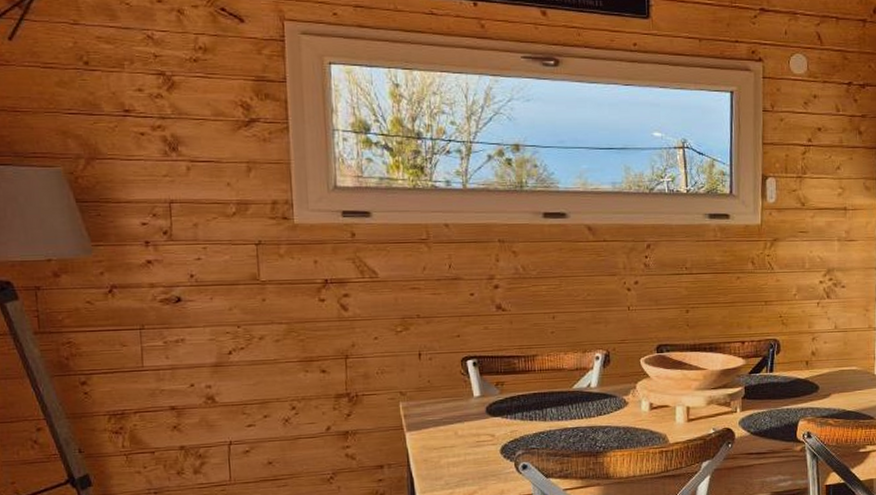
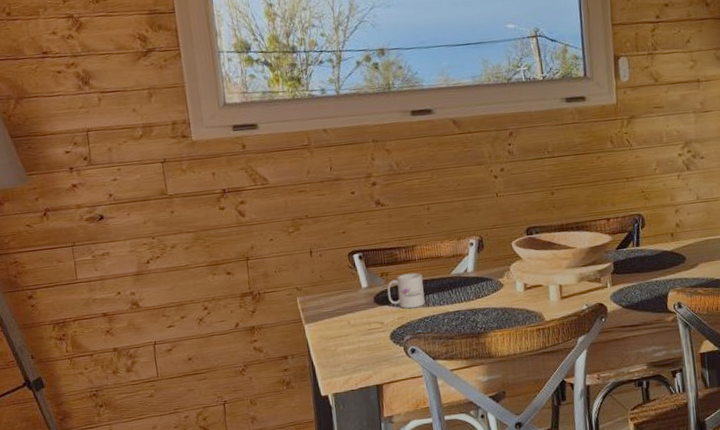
mug: none [501,384,542,422] -> present [387,272,425,309]

